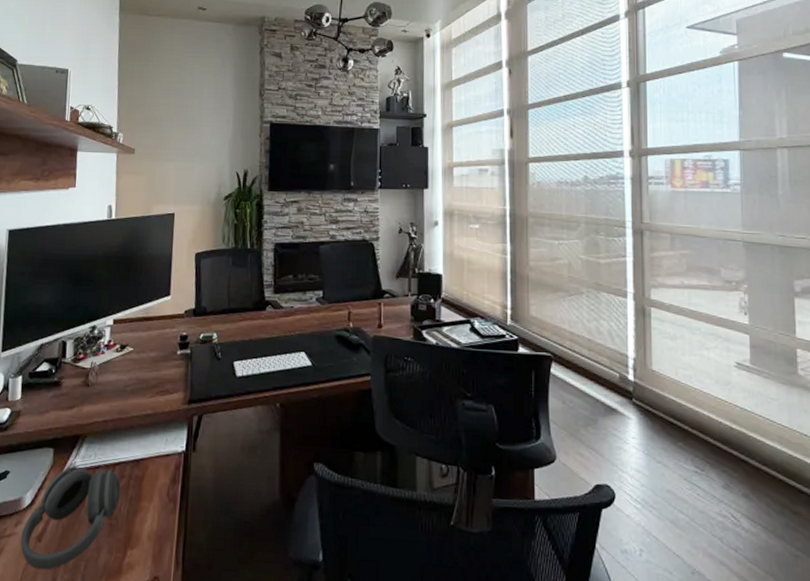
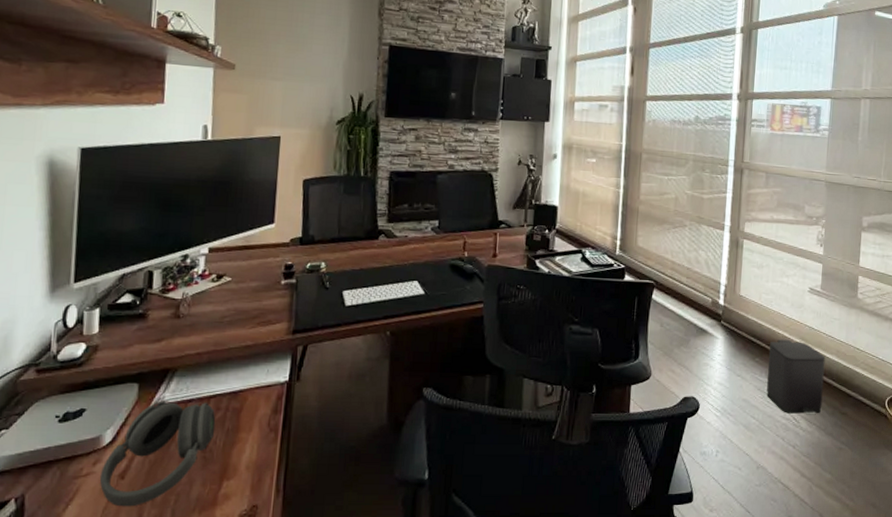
pedal bin: none [693,422,767,513] -> present [766,340,826,415]

